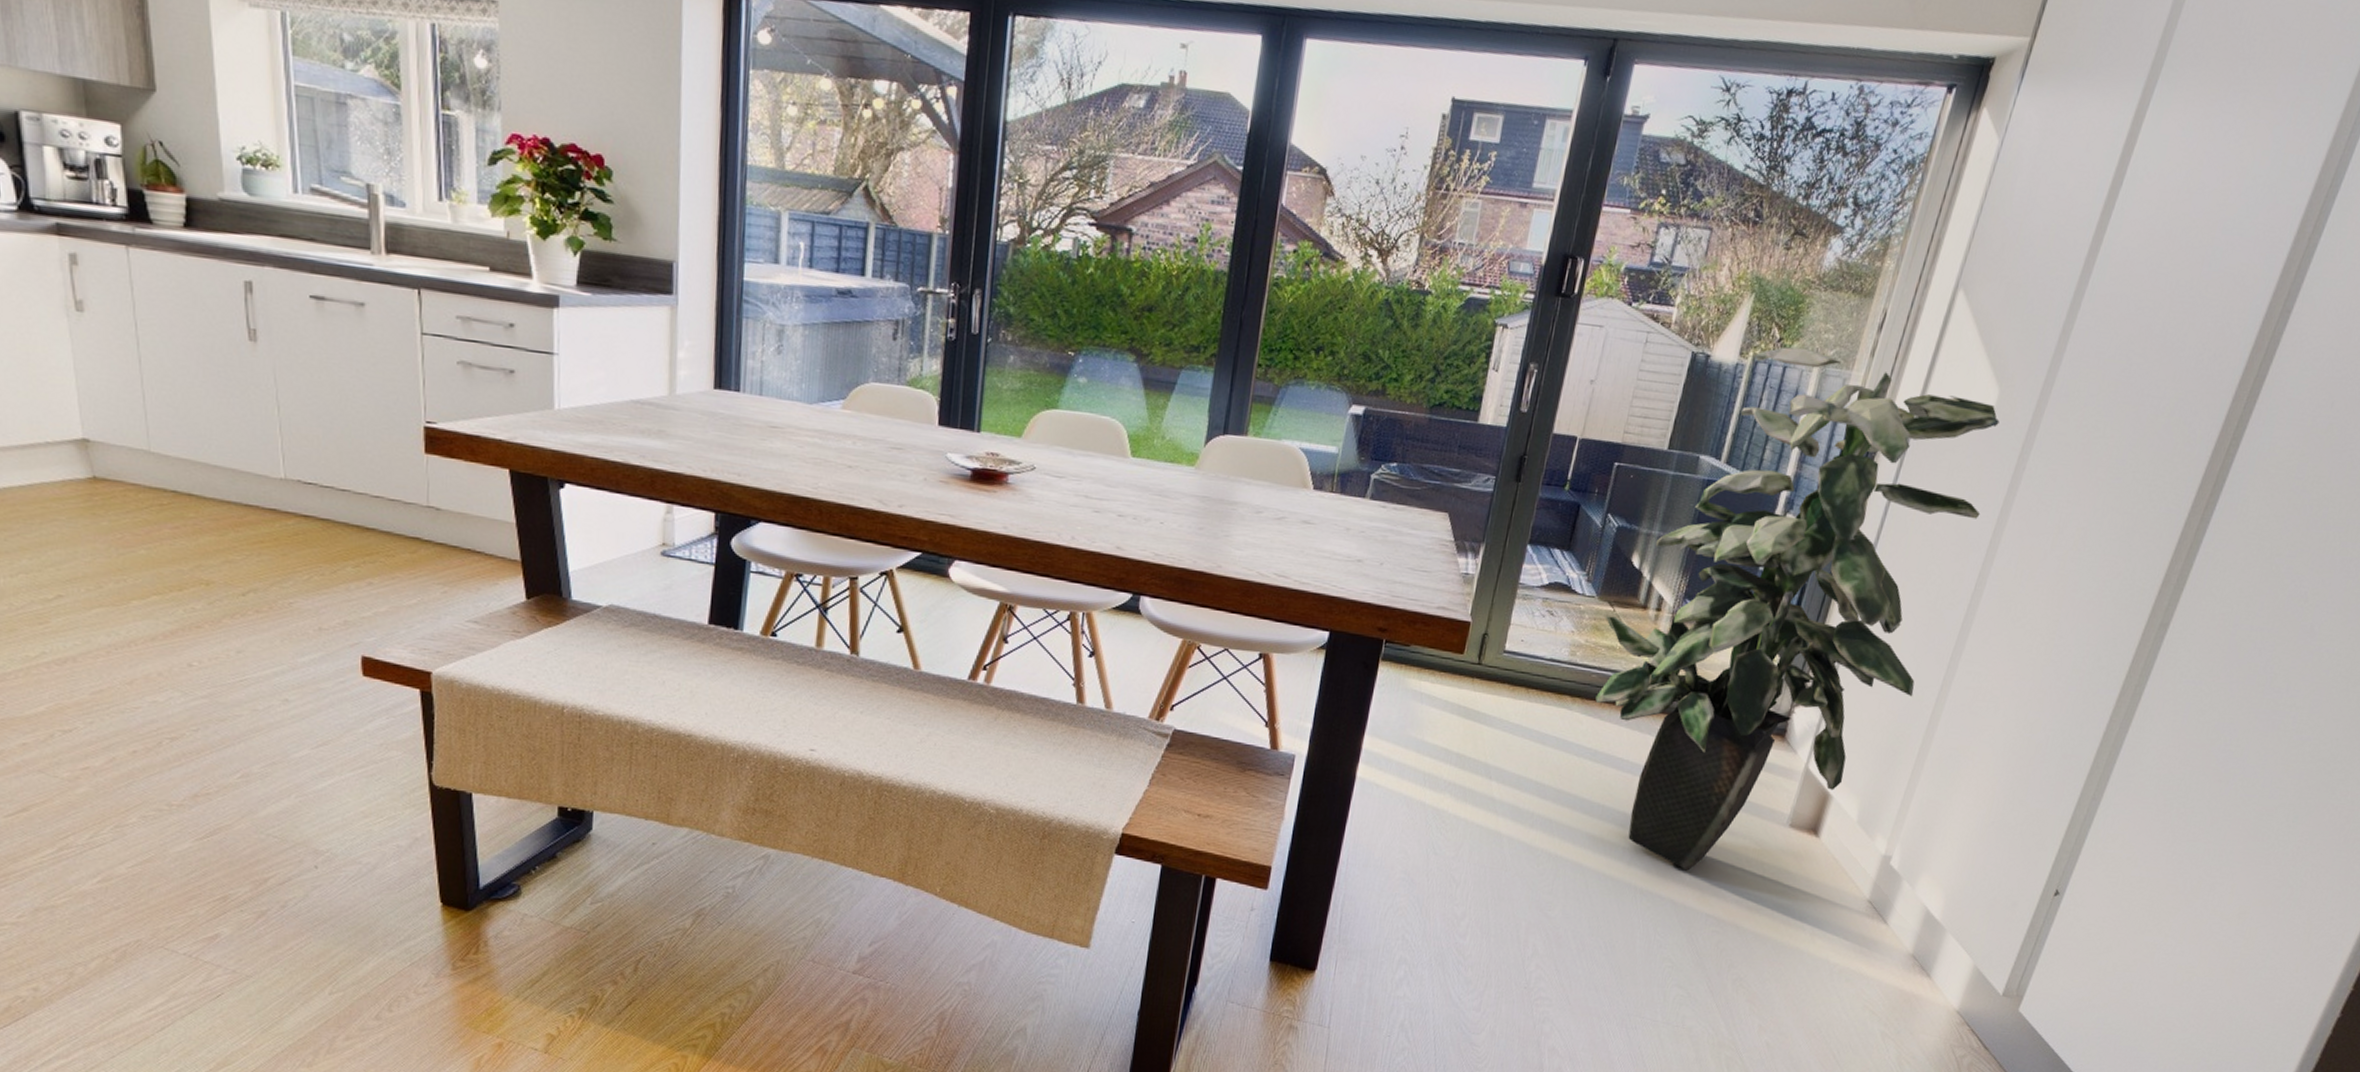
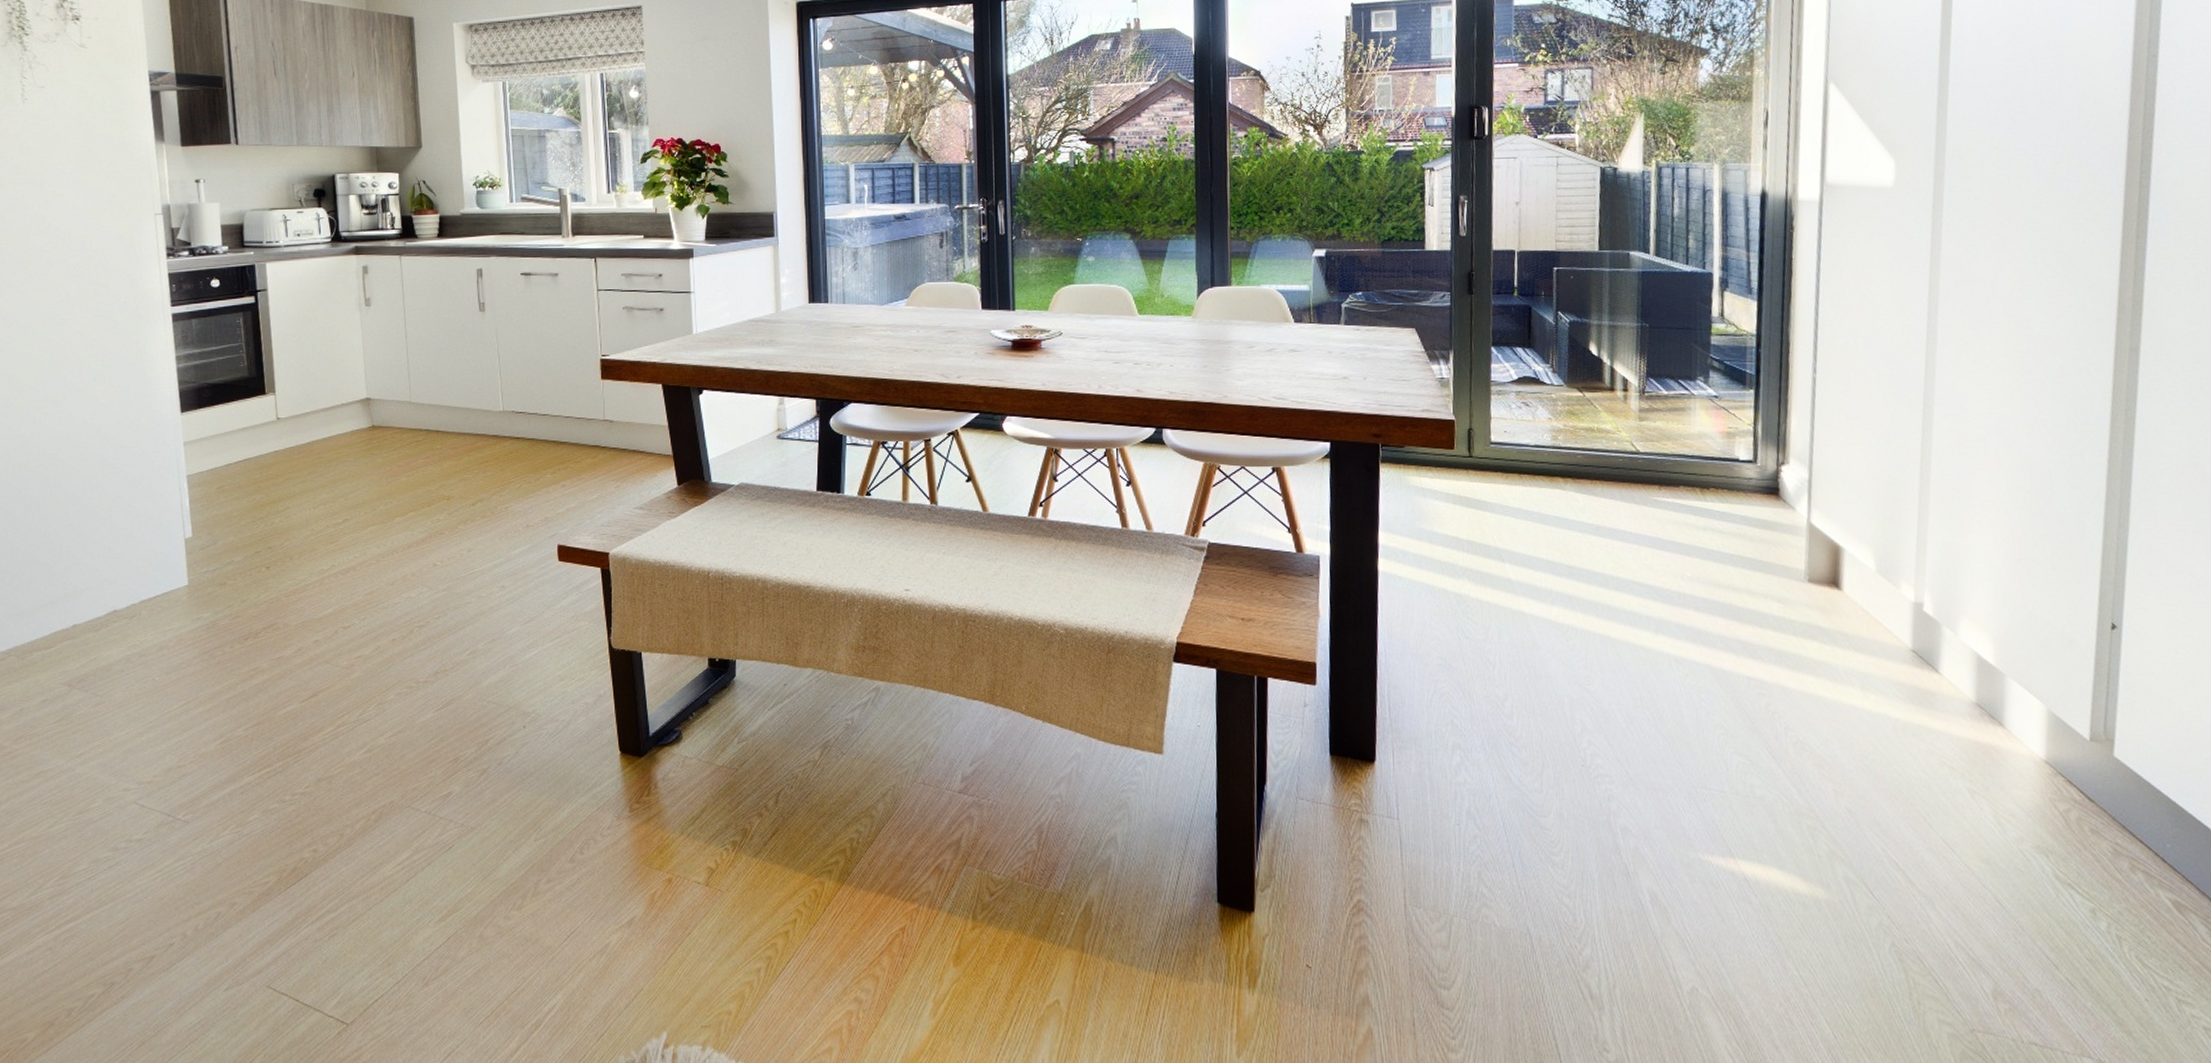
indoor plant: present [1595,346,2000,871] -> none [1577,151,1911,635]

